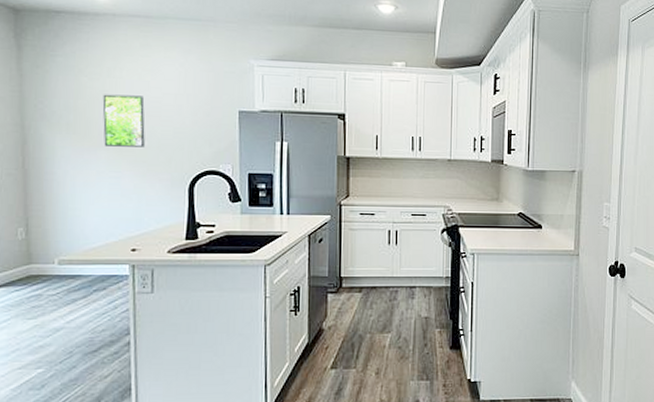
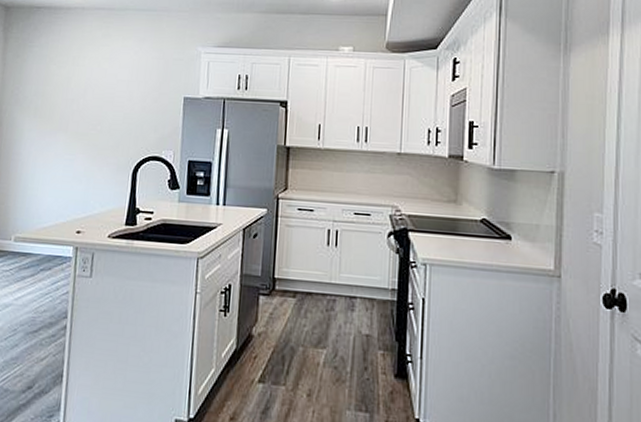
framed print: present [102,94,145,147] -> none [63,81,101,132]

